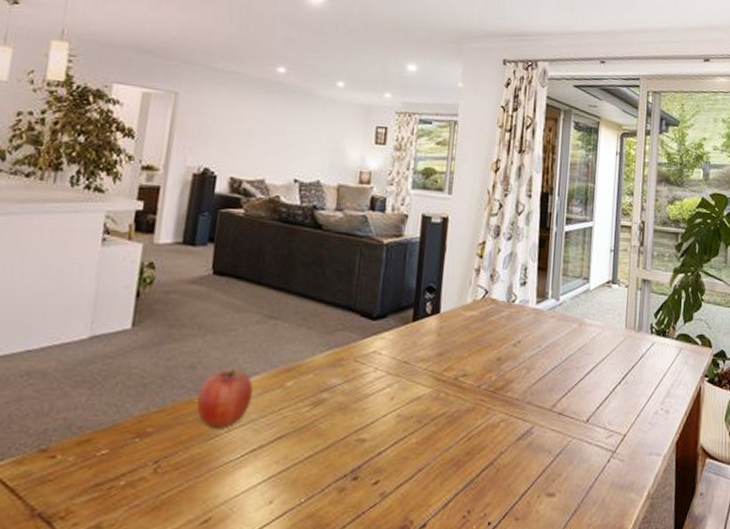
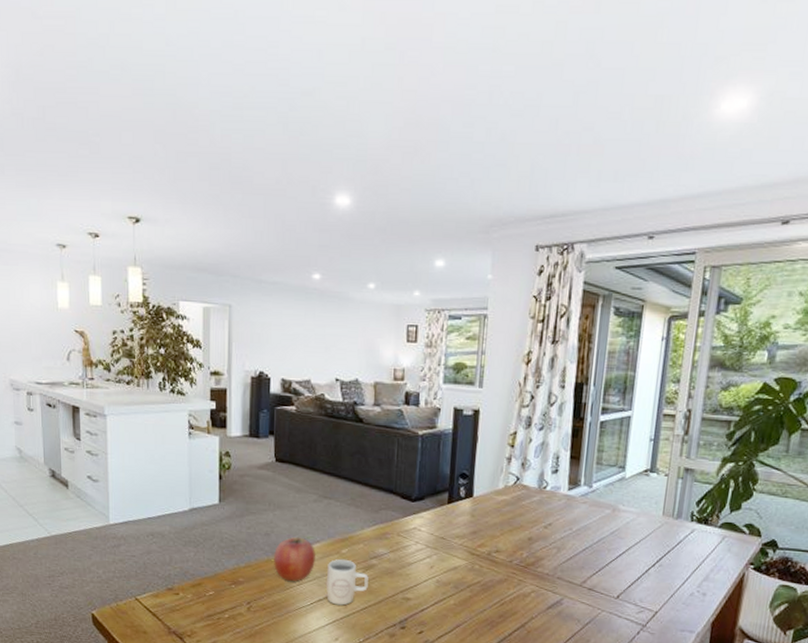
mug: none [262,394,318,455] -> present [326,559,370,606]

